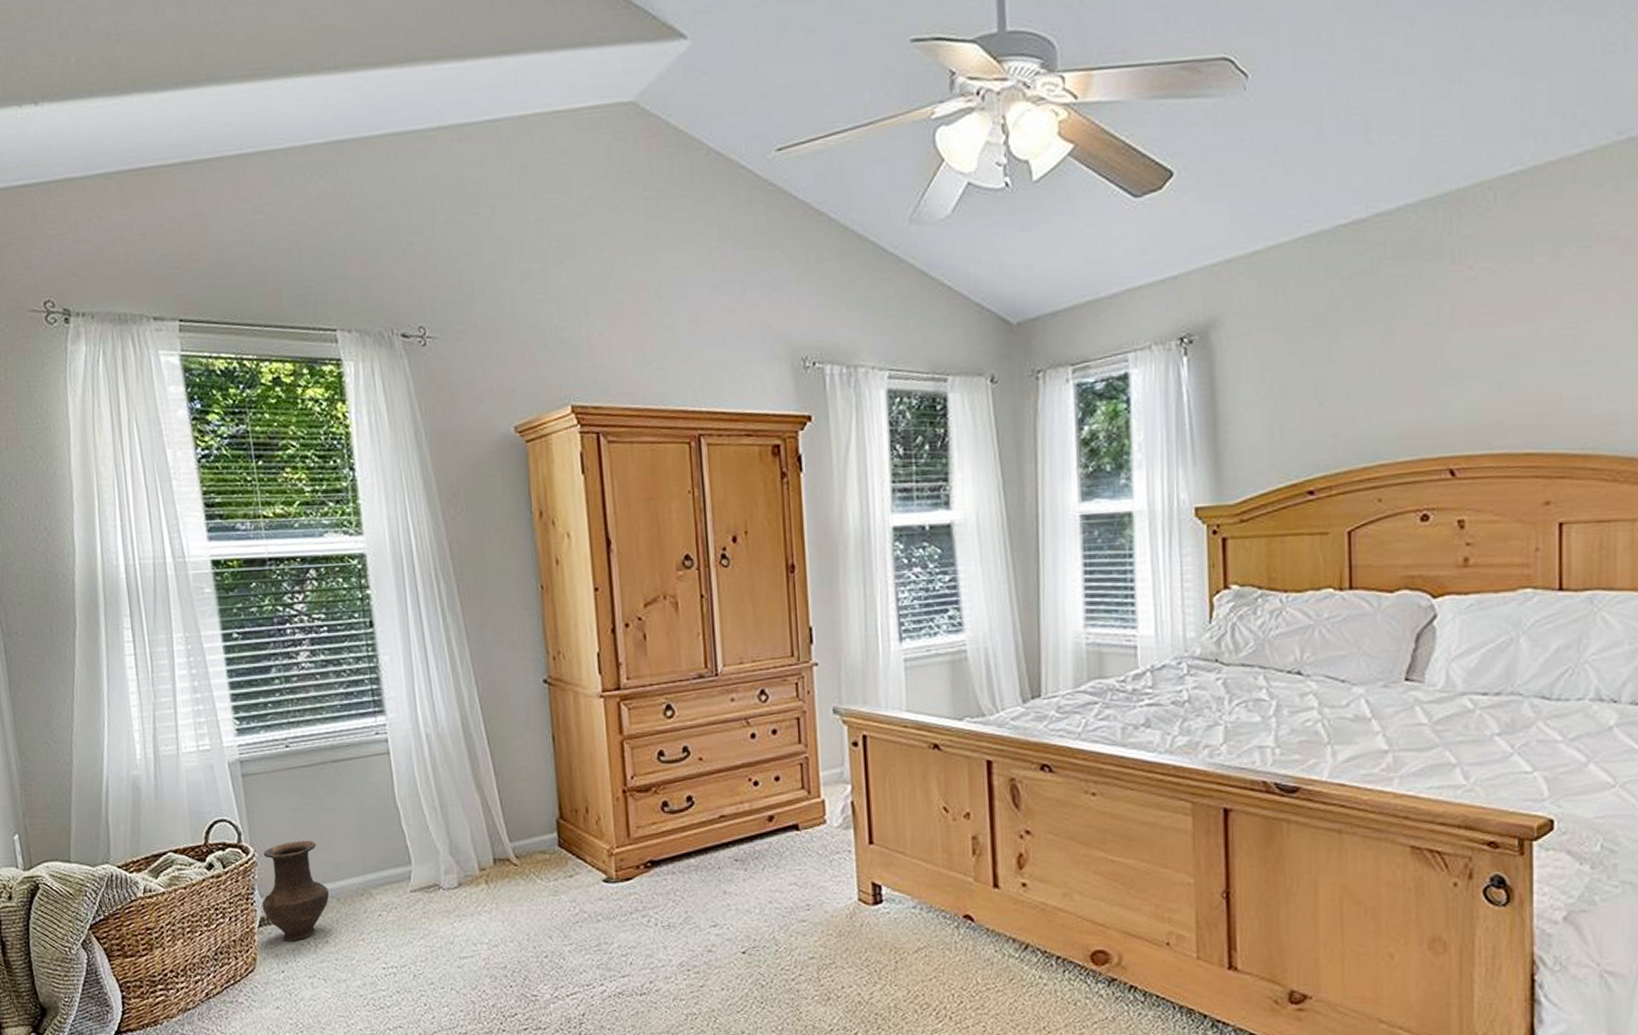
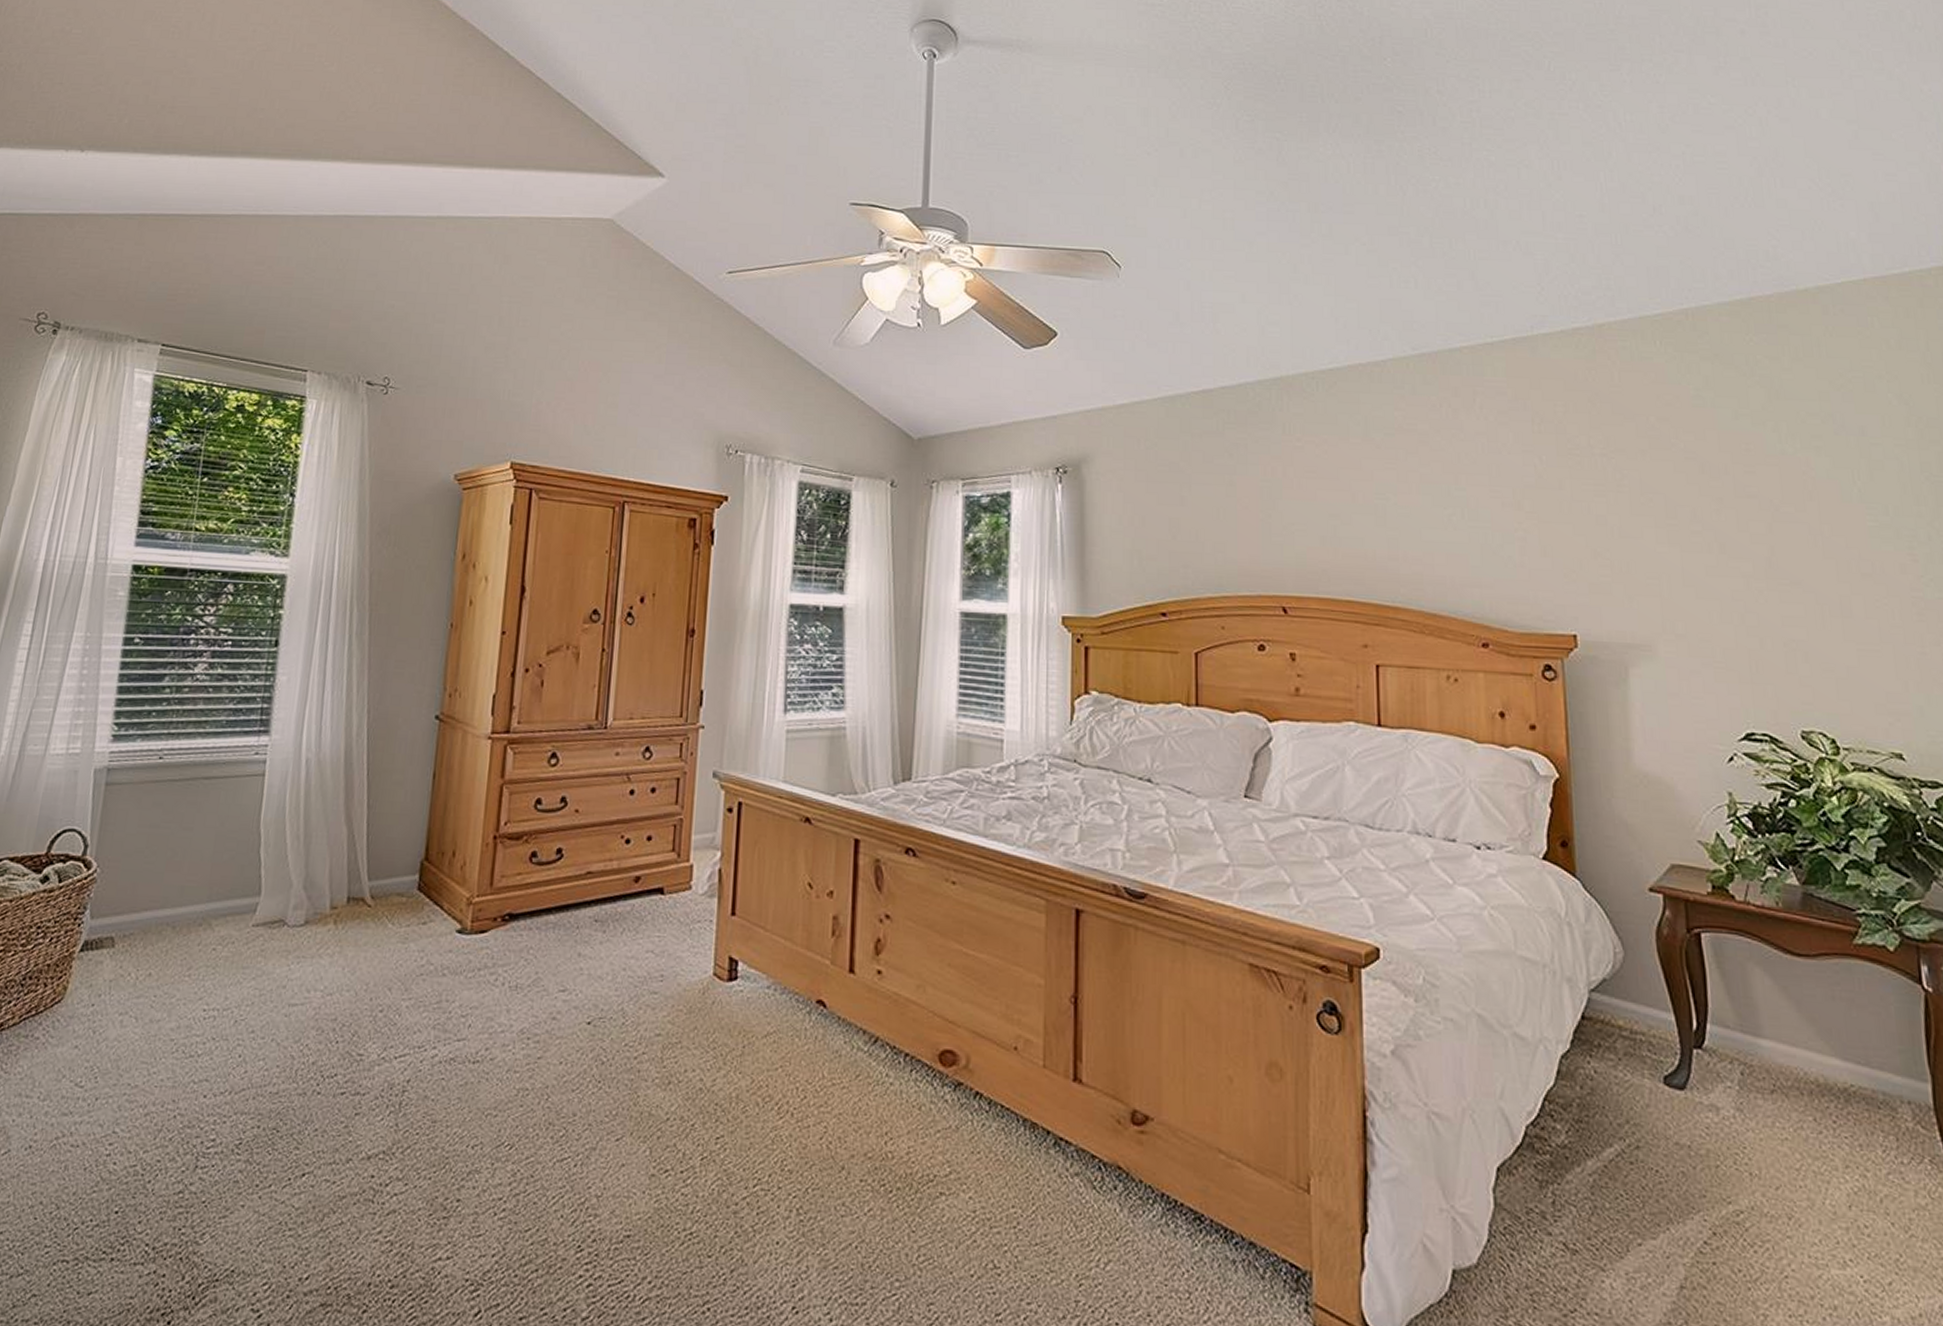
vase: present [261,840,330,941] -> none [89,859,166,971]

